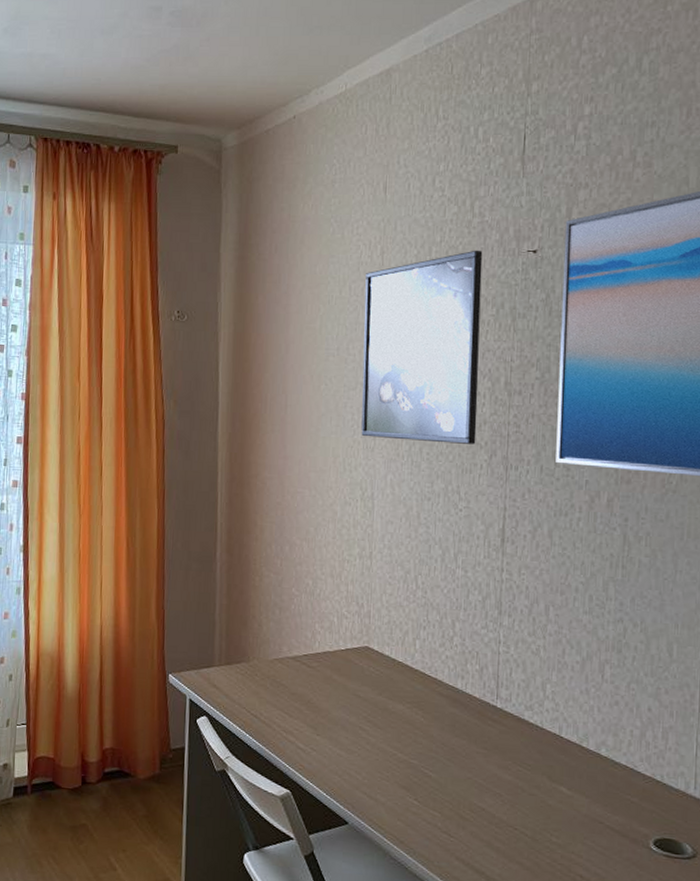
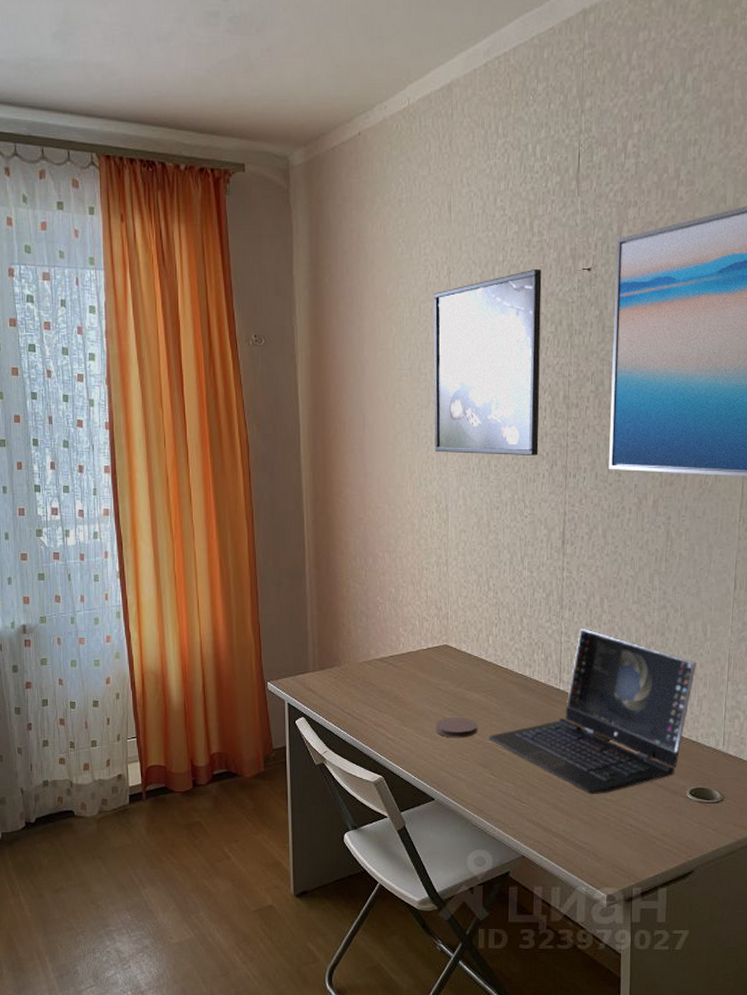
coaster: none [352,729,401,755] -> present [435,718,478,738]
laptop: none [412,638,661,835] -> present [488,628,697,795]

